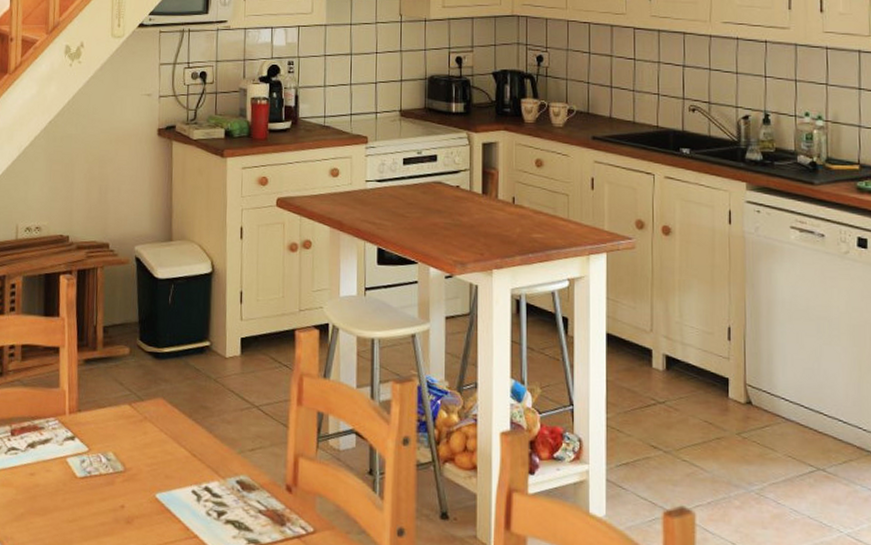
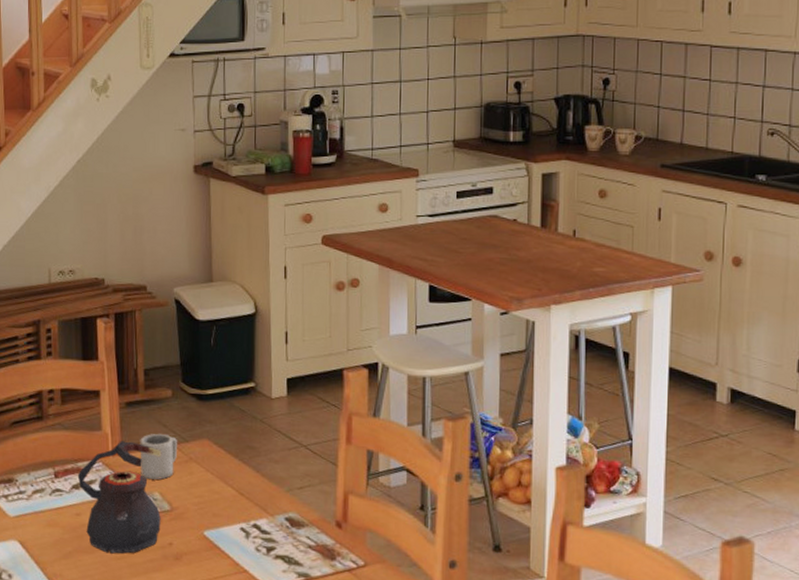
teapot: none [33,398,116,517] -> present [77,441,161,554]
cup: none [96,391,133,439] -> present [140,433,177,480]

